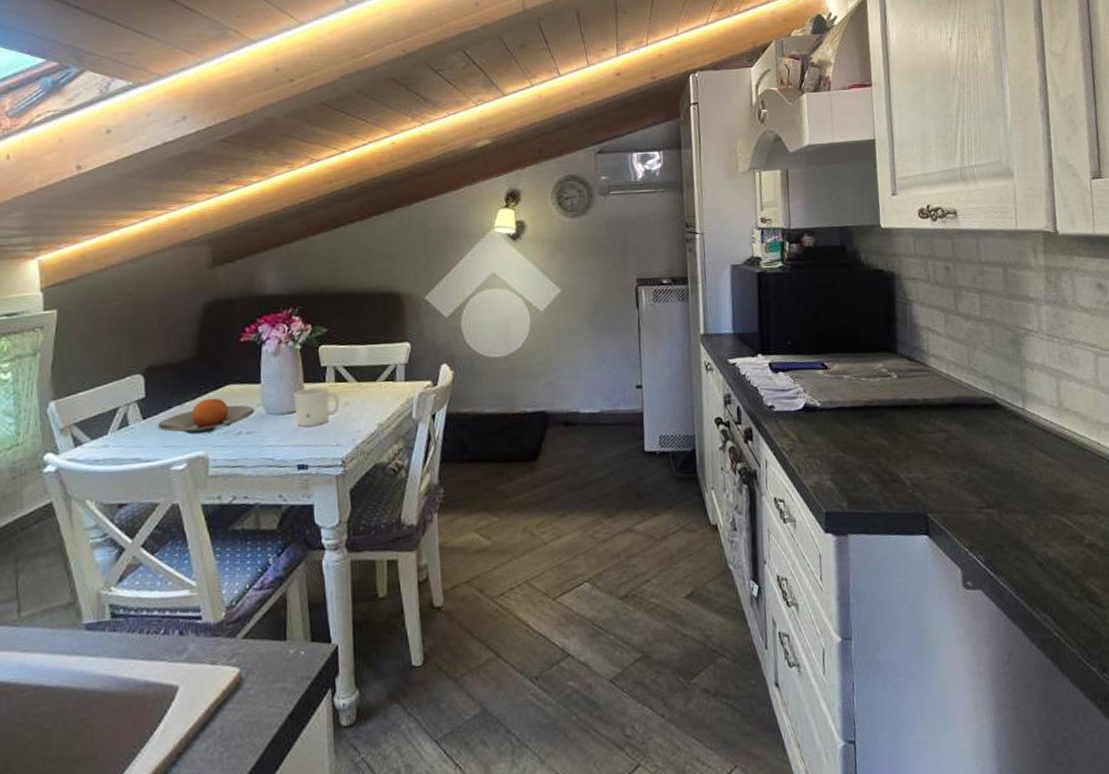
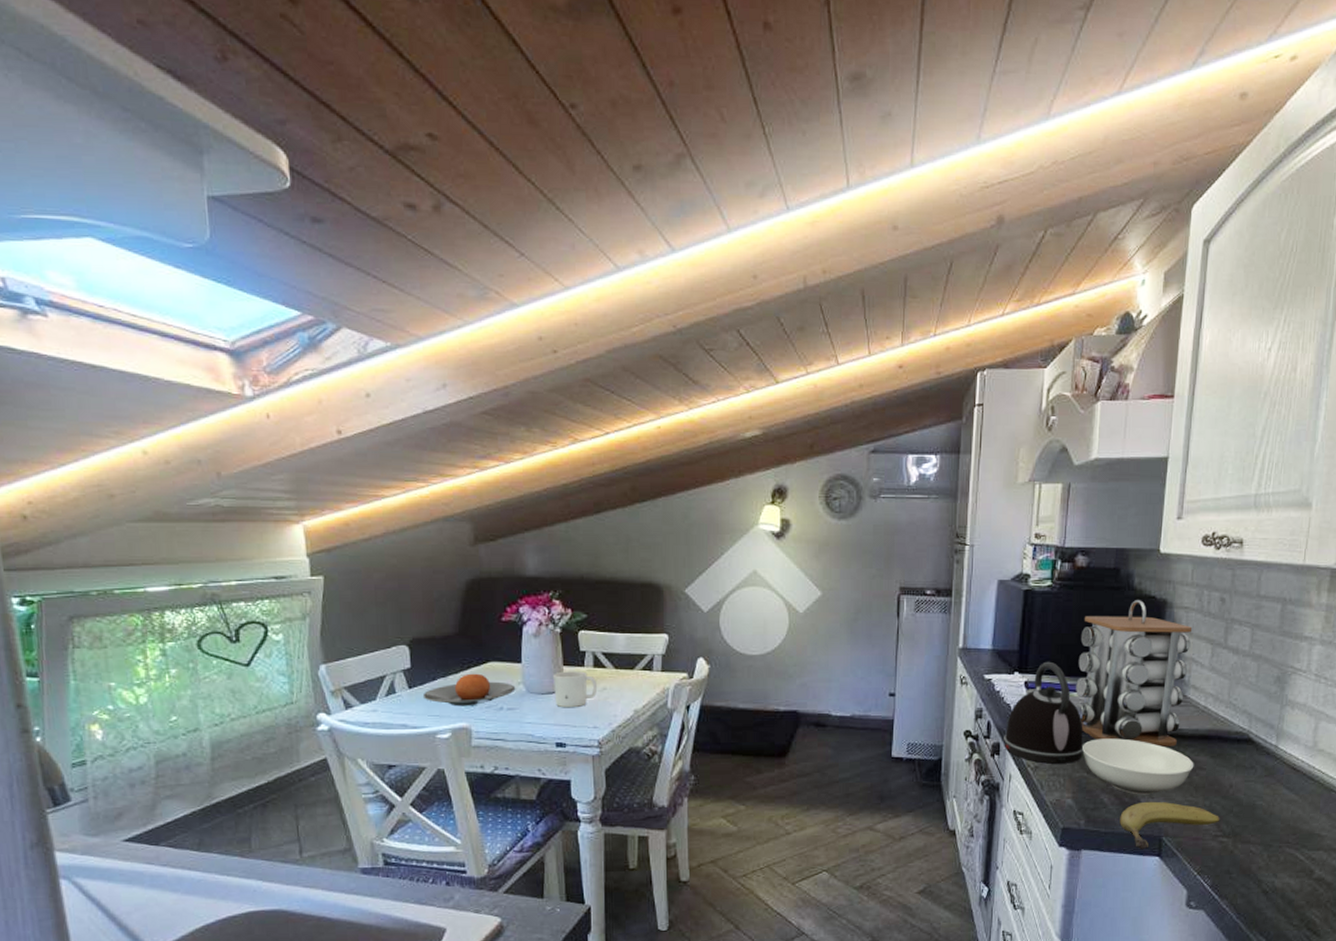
kettle: none [755,341,836,446] -> present [1004,661,1084,764]
spice rack: none [817,274,927,419] -> present [1074,600,1193,747]
bowl: none [834,413,947,471] -> present [1082,738,1194,795]
fruit: none [882,476,982,529] -> present [1120,801,1221,850]

